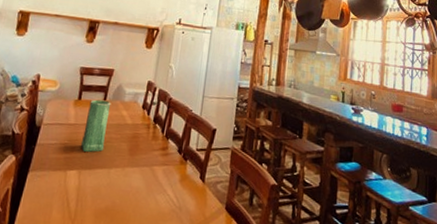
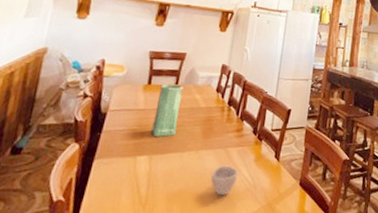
cup: none [136,184,164,216] -> present [210,165,239,196]

